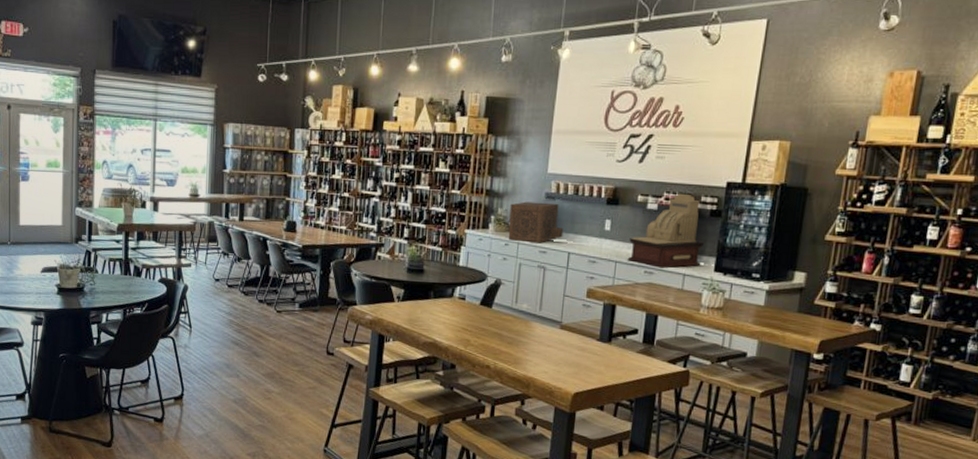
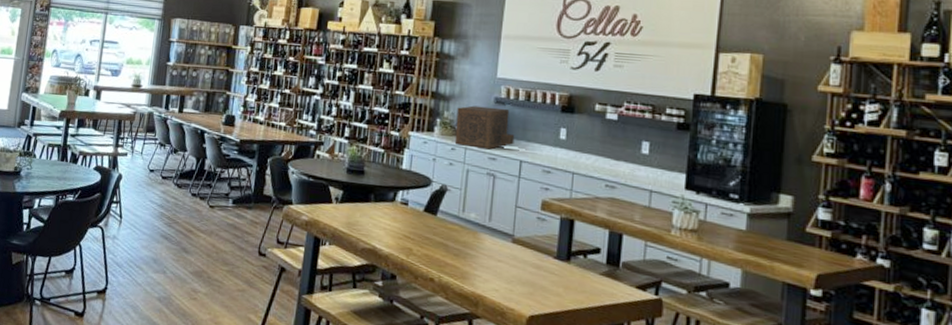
cash register: present [627,193,704,269] -> none [586,104,671,184]

